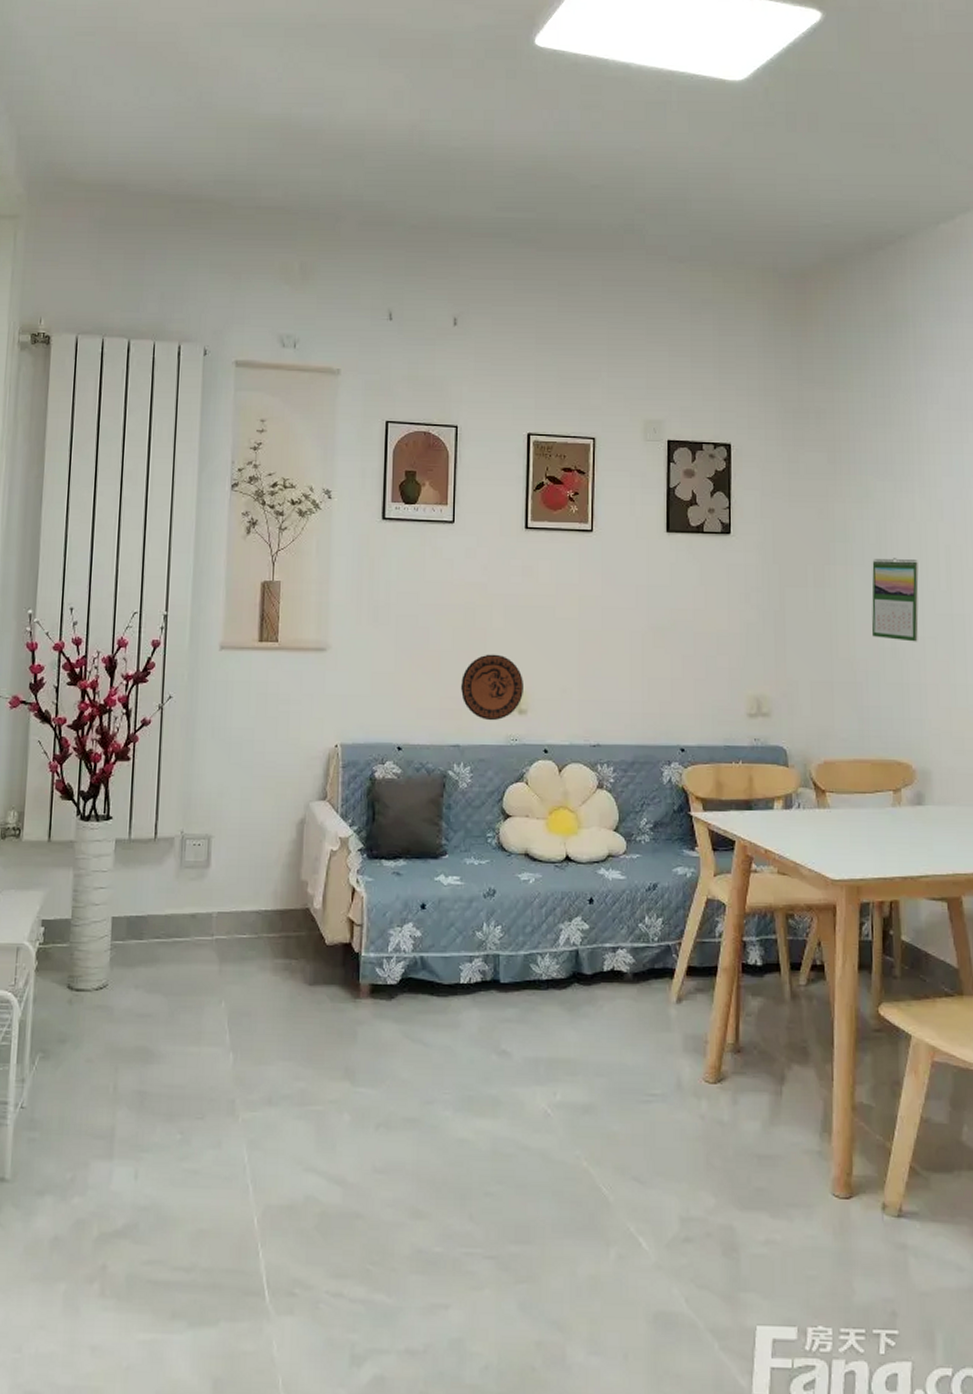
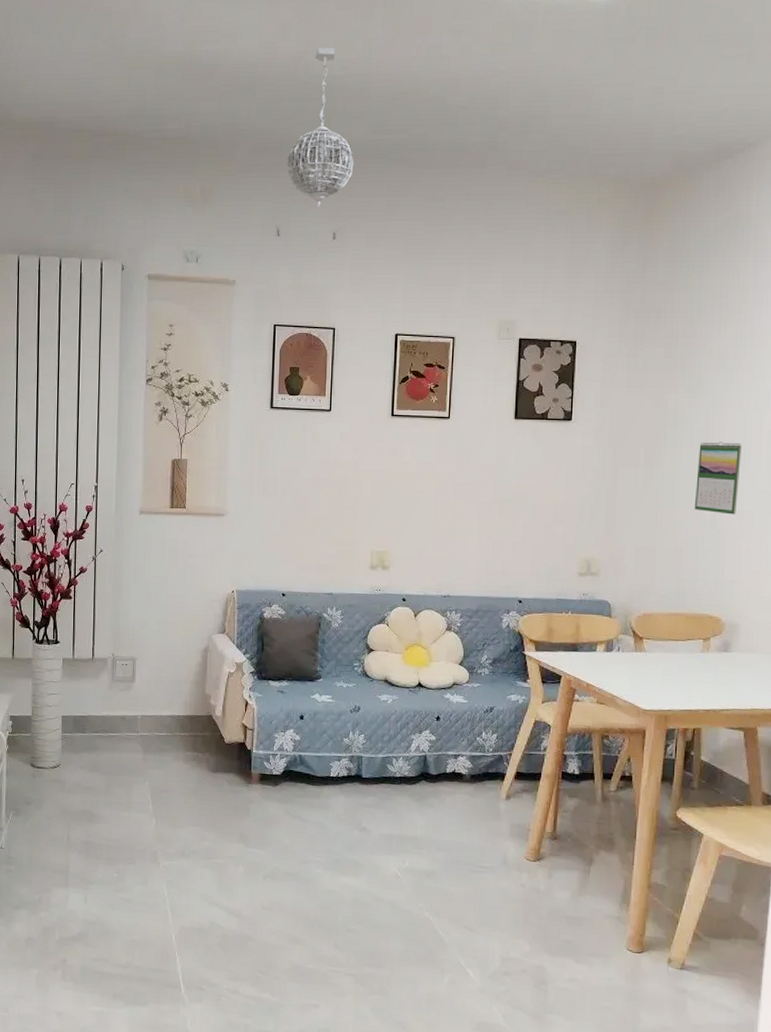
pendant light: none [400,116,476,290] -> present [287,47,354,208]
decorative plate: present [460,654,523,721] -> none [334,520,387,575]

